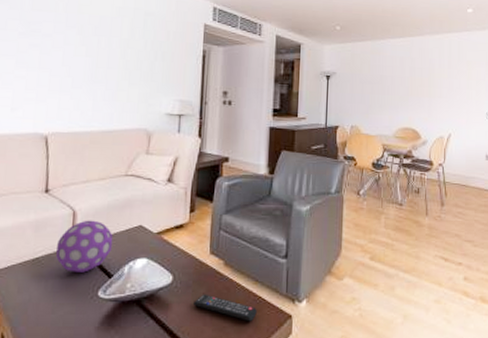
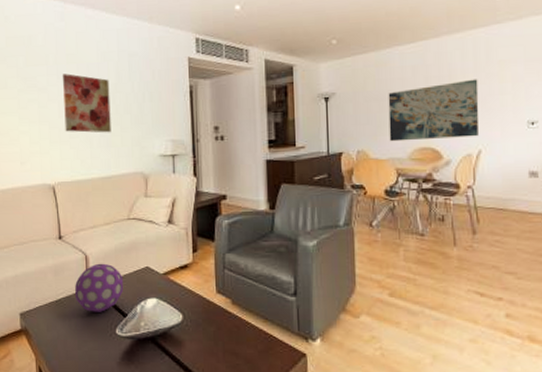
wall art: none [67,23,122,87] -> present [62,73,111,133]
remote control: present [194,294,257,322] -> none [205,332,269,360]
wall art: none [379,74,451,122] -> present [388,79,479,142]

